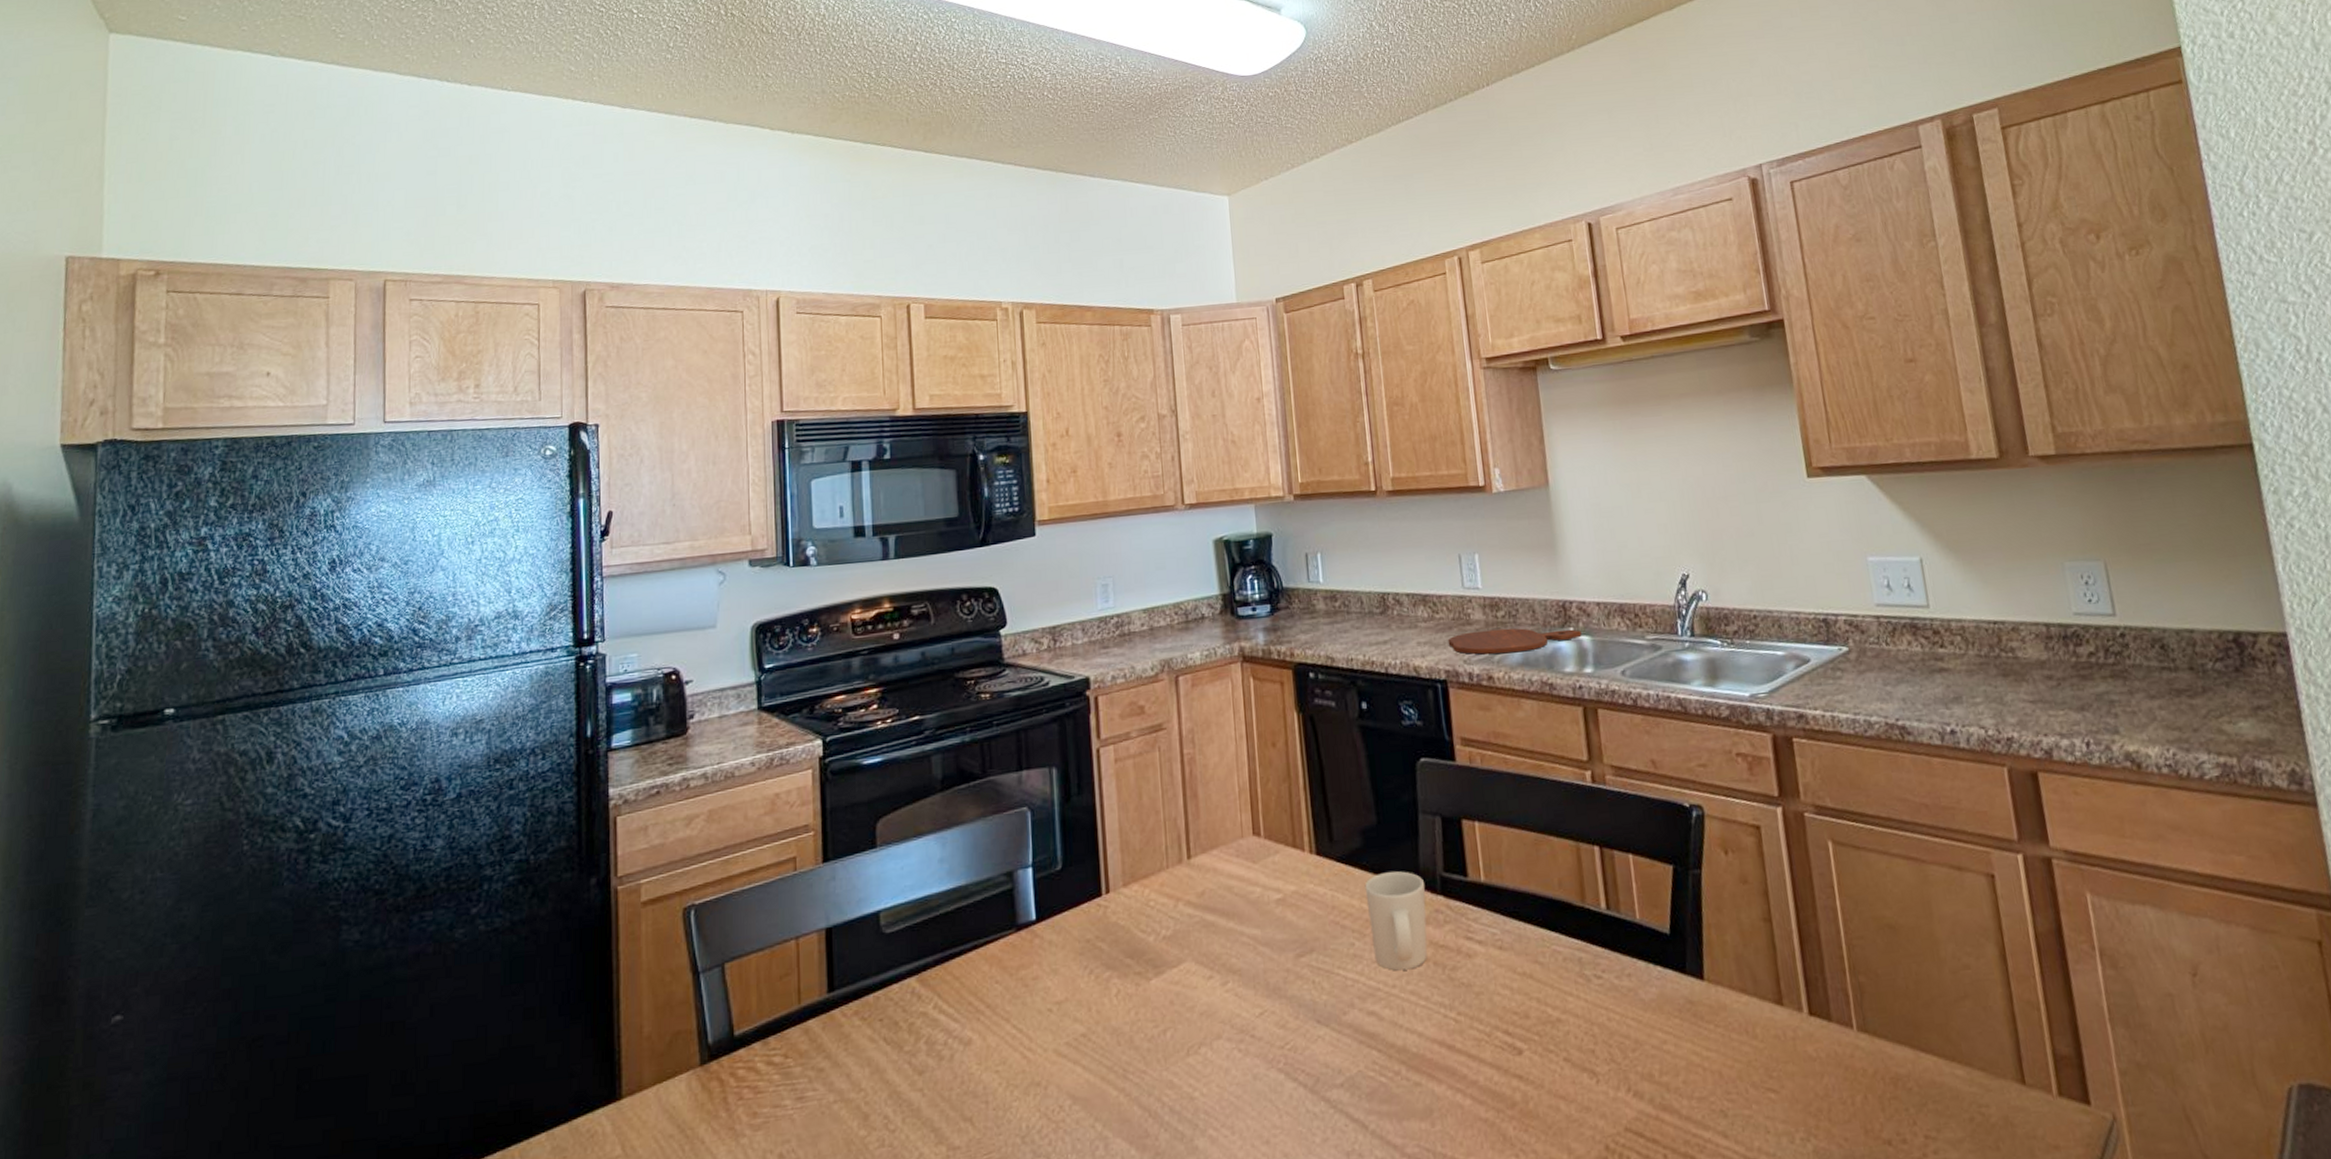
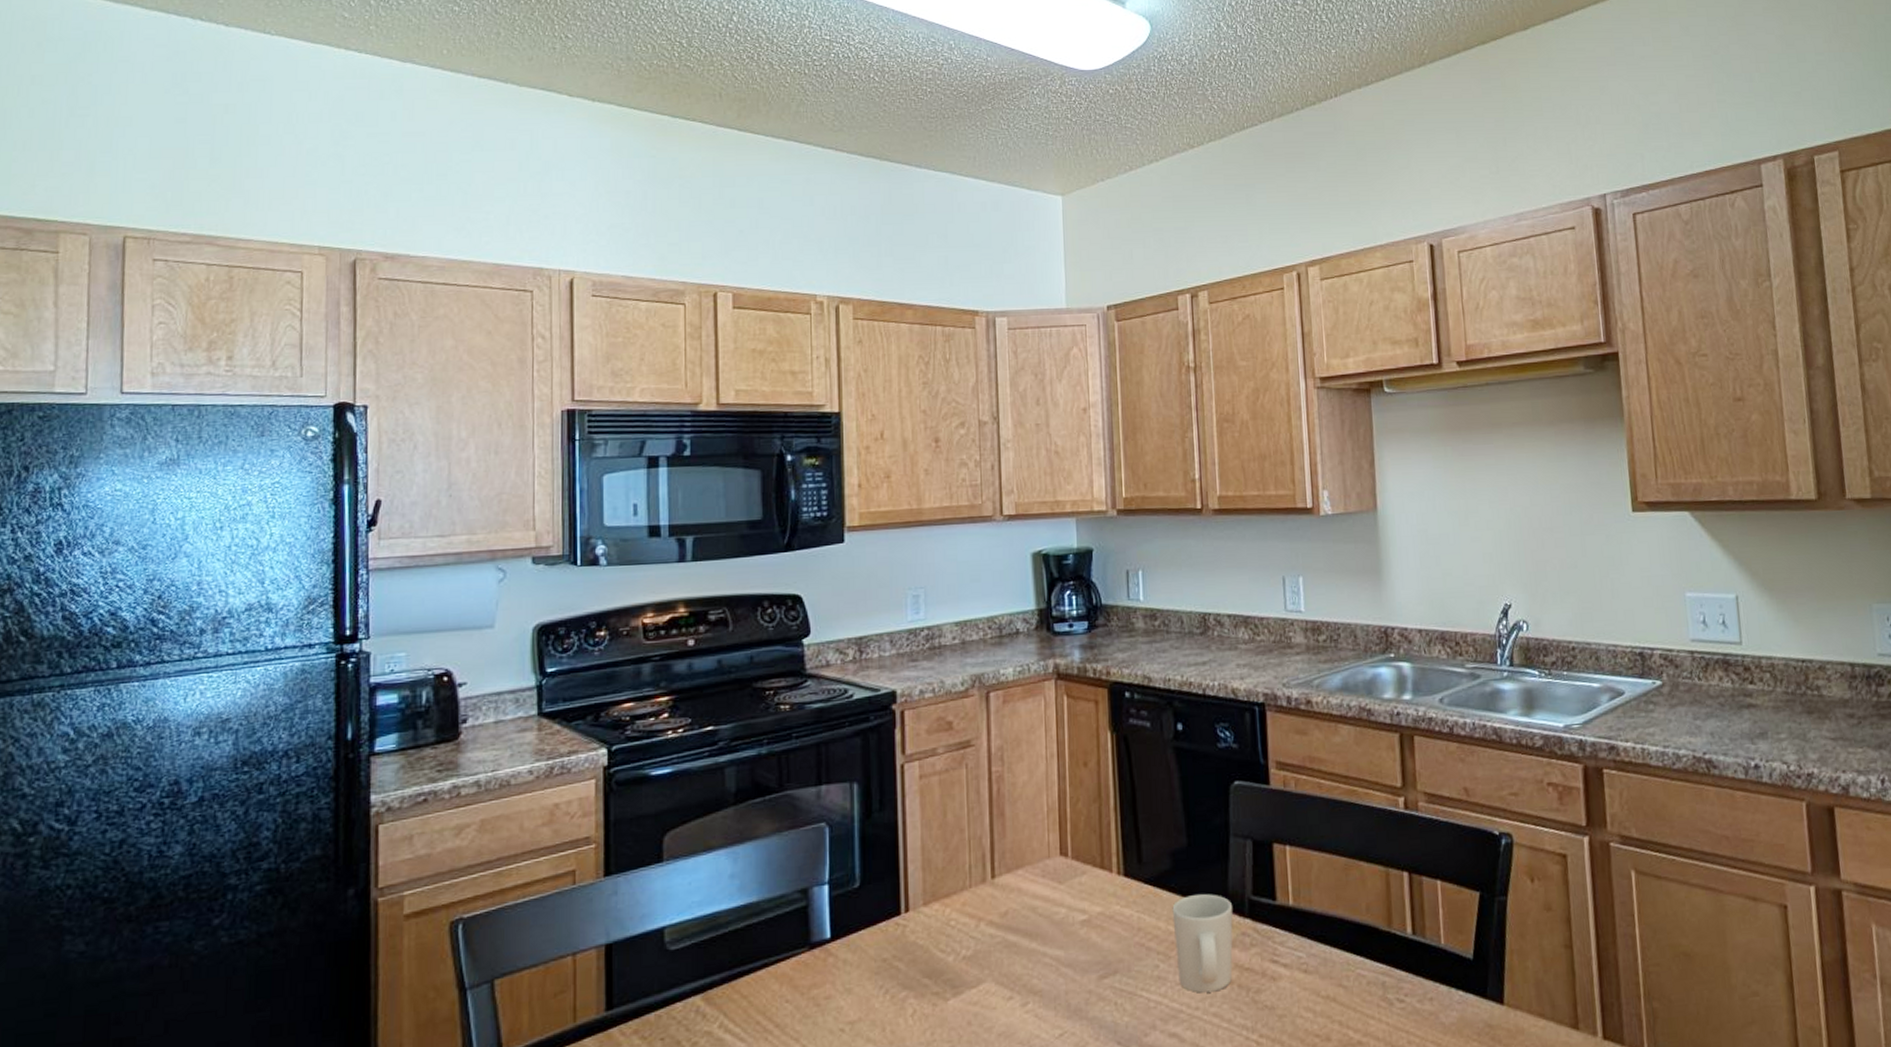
cutting board: present [1447,628,1582,655] -> none [1267,652,1402,679]

